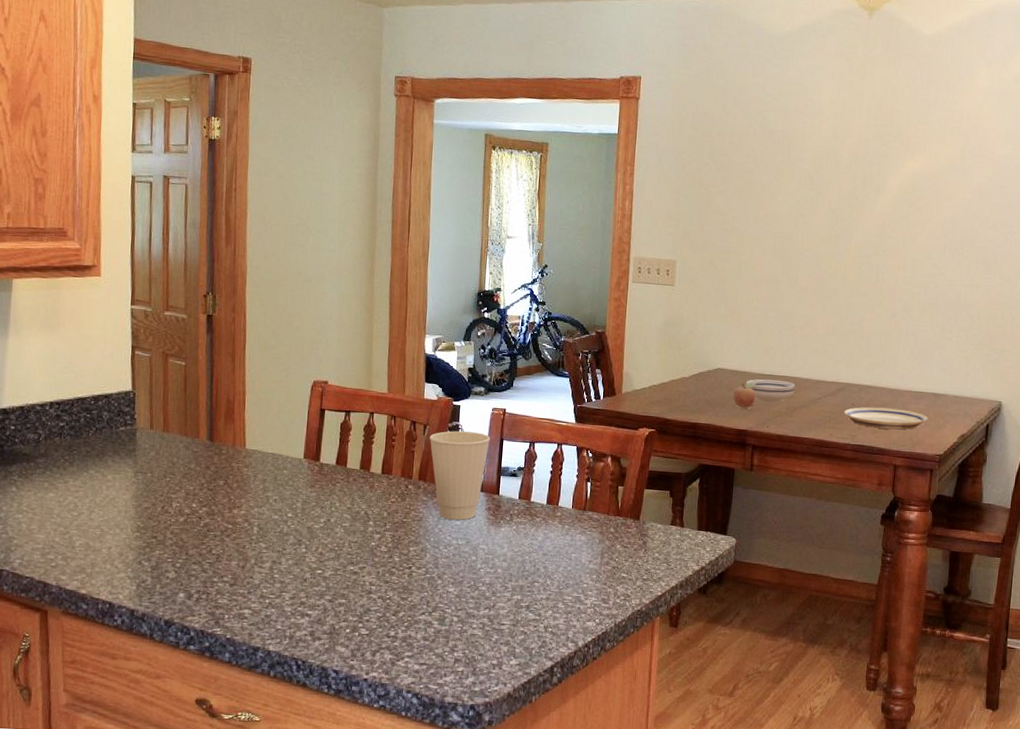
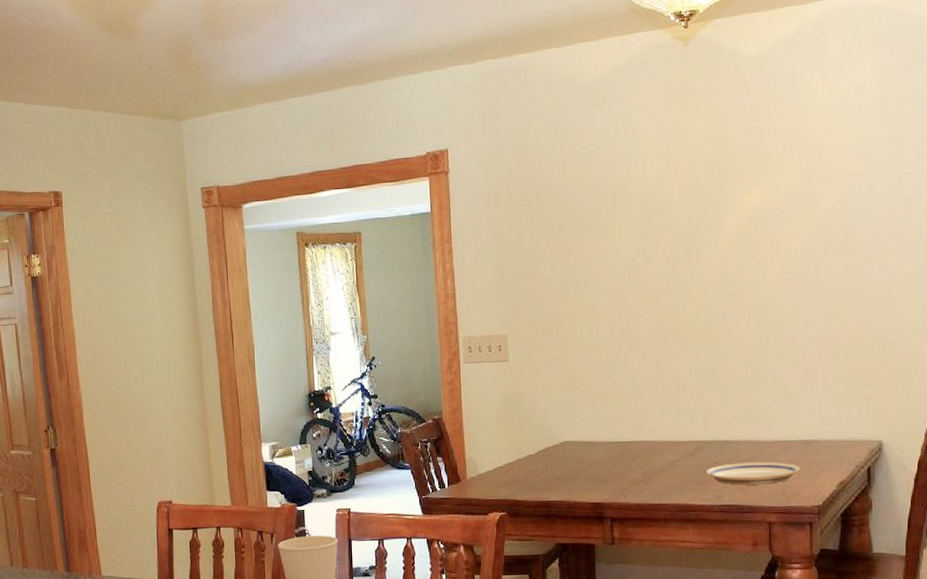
fruit: present [733,382,757,409] -> none [584,452,609,480]
bowl: present [746,379,795,403] -> none [596,446,649,471]

